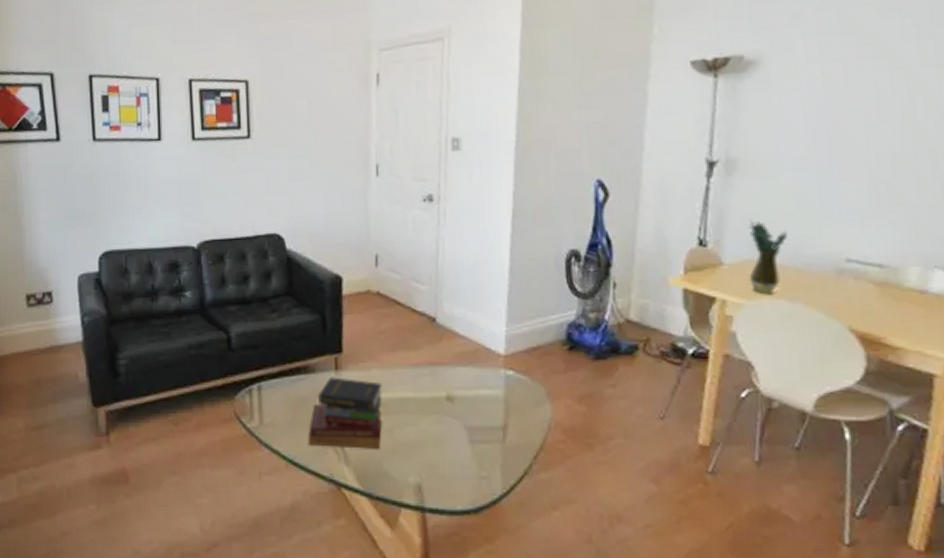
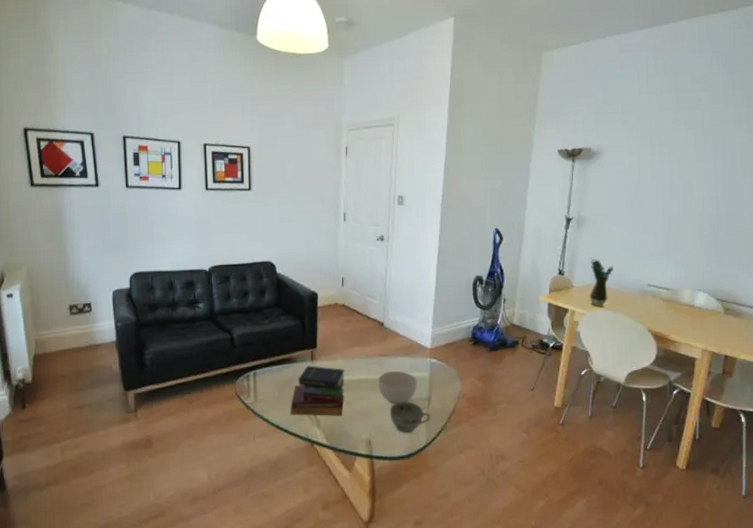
bowl: none [429,387,488,435] -> present [377,371,418,404]
teacup: none [447,431,508,476] -> present [389,402,431,433]

